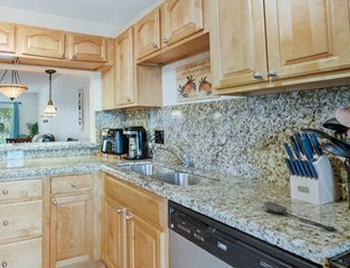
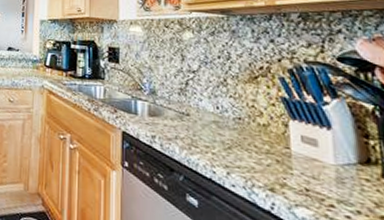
spoon: present [264,201,338,231] -> none [251,149,365,206]

